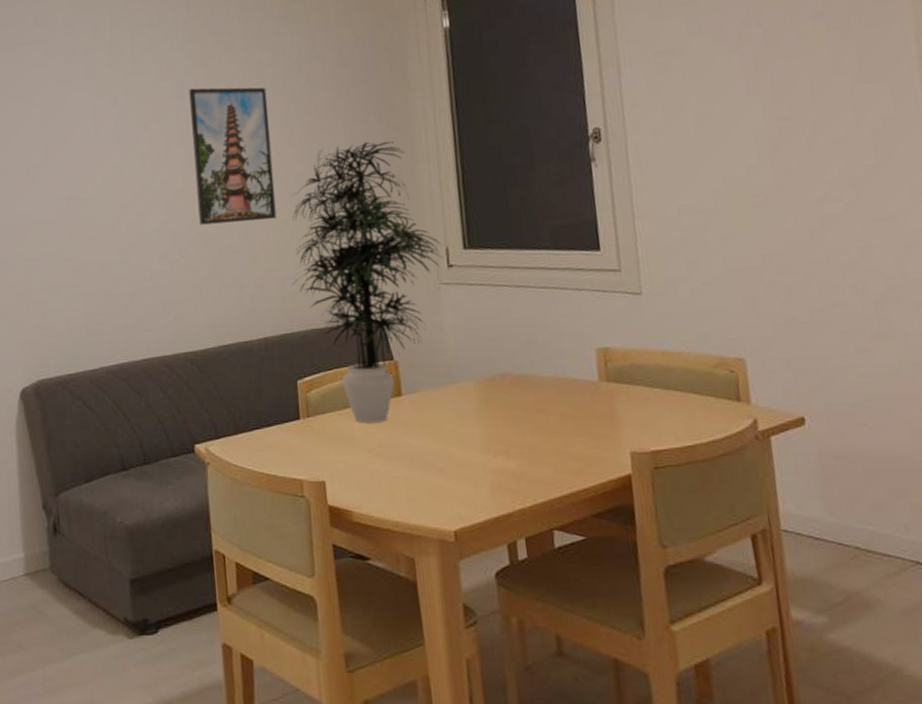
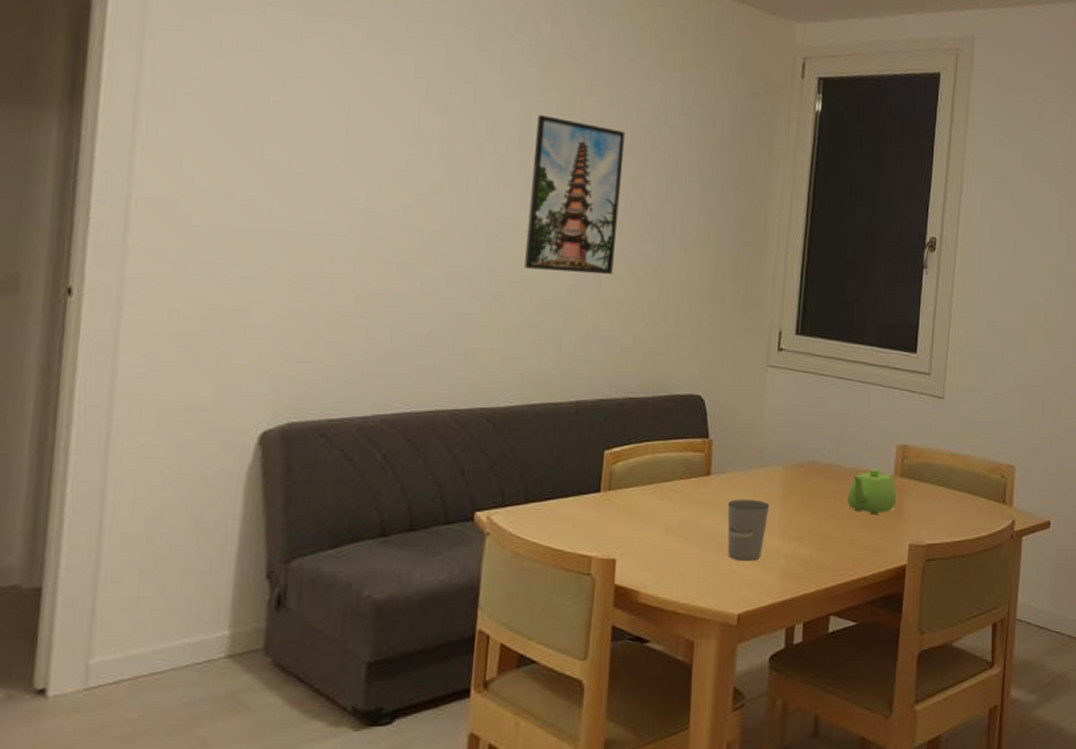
plant: present [291,141,443,423] -> none [616,209,776,501]
cup: none [424,416,468,478] -> present [727,499,770,561]
teapot: none [549,375,608,424] -> present [847,469,897,515]

